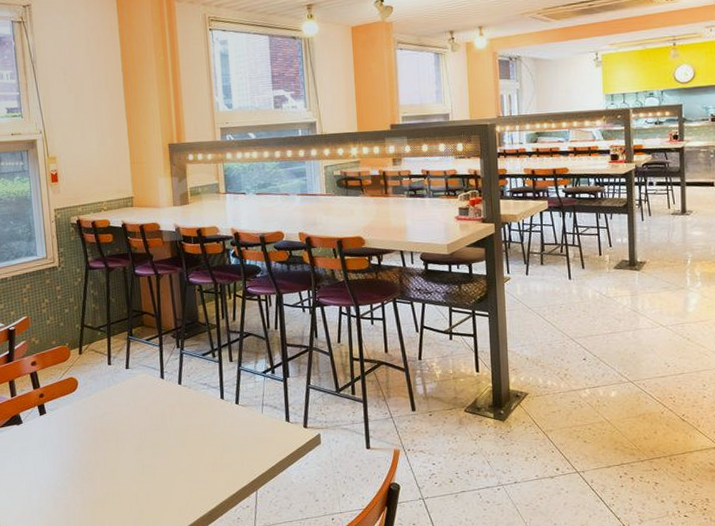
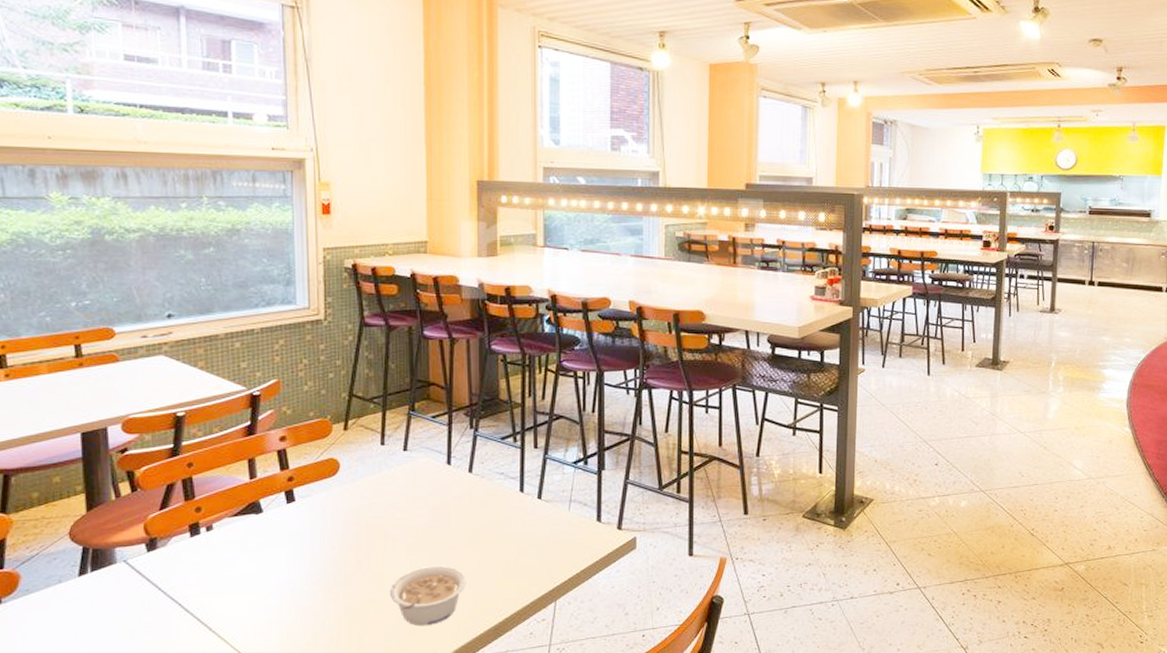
legume: none [123,463,183,514] -> present [390,566,467,626]

